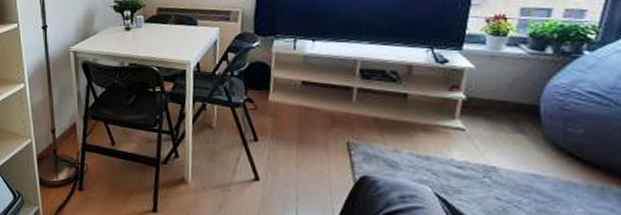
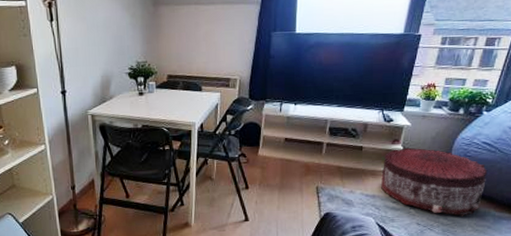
pouf: none [436,96,601,192] -> present [380,147,488,217]

